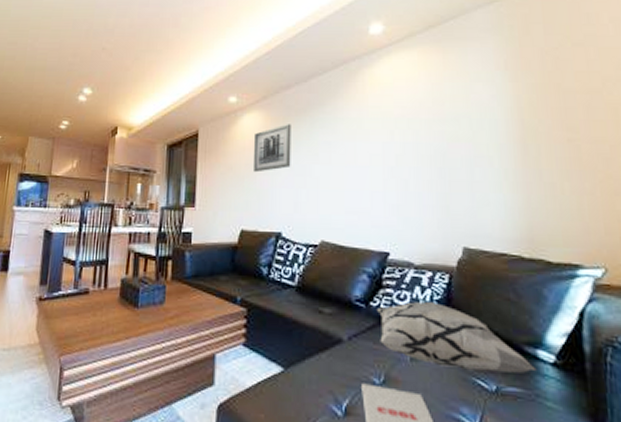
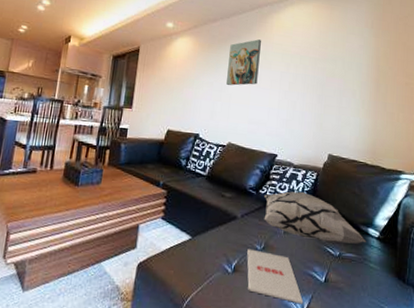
wall art: present [252,124,291,173] -> none [181,50,214,86]
wall art: none [311,104,352,168] -> present [226,39,261,86]

